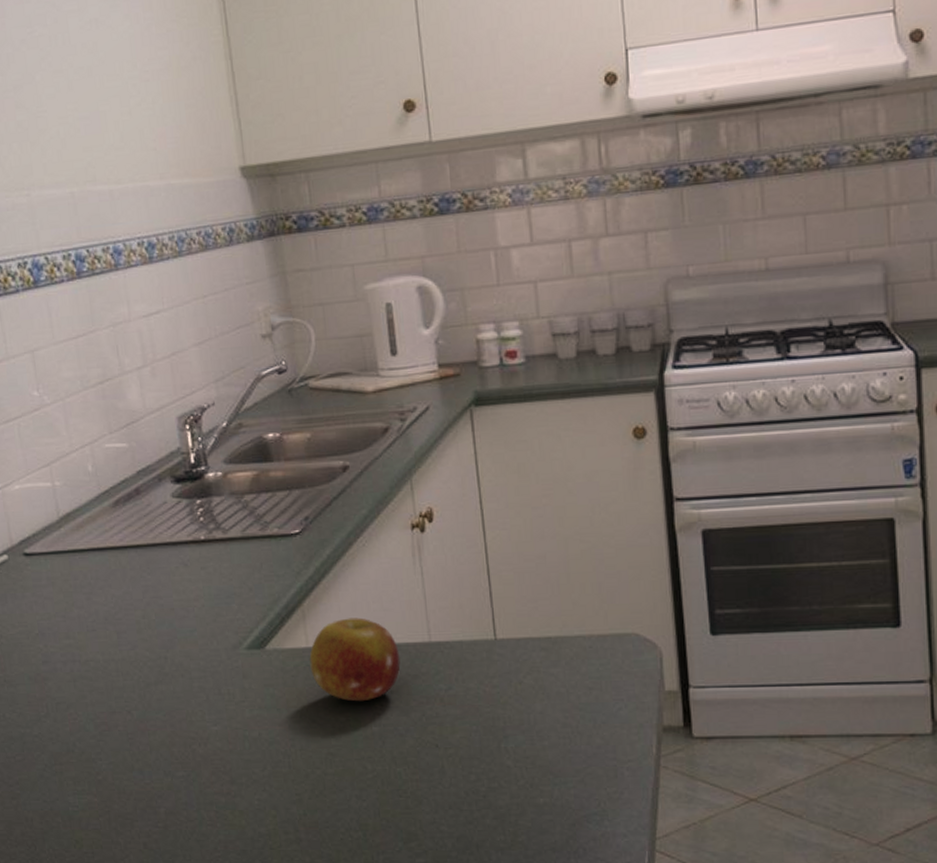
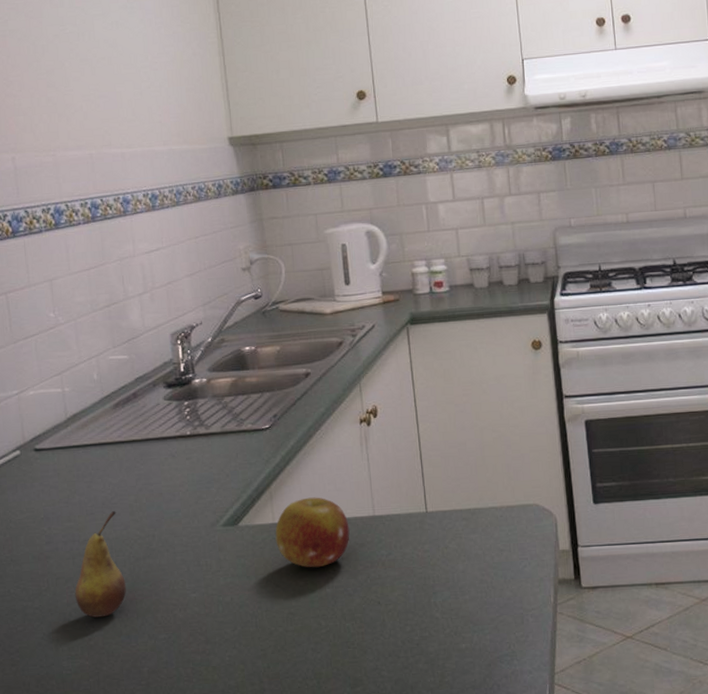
fruit: none [78,628,137,749] -> present [74,511,126,618]

